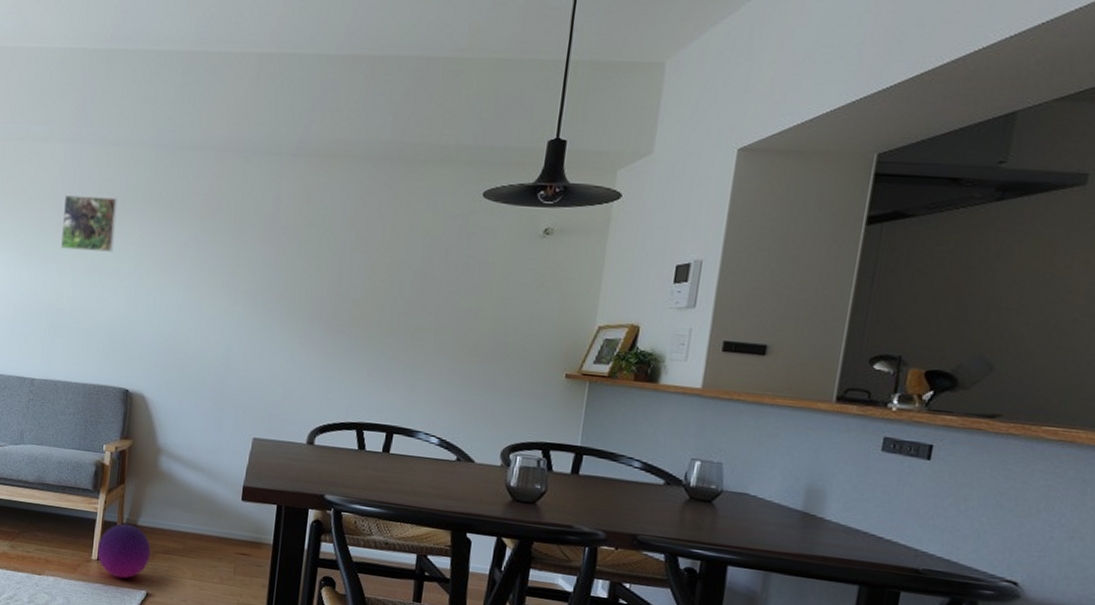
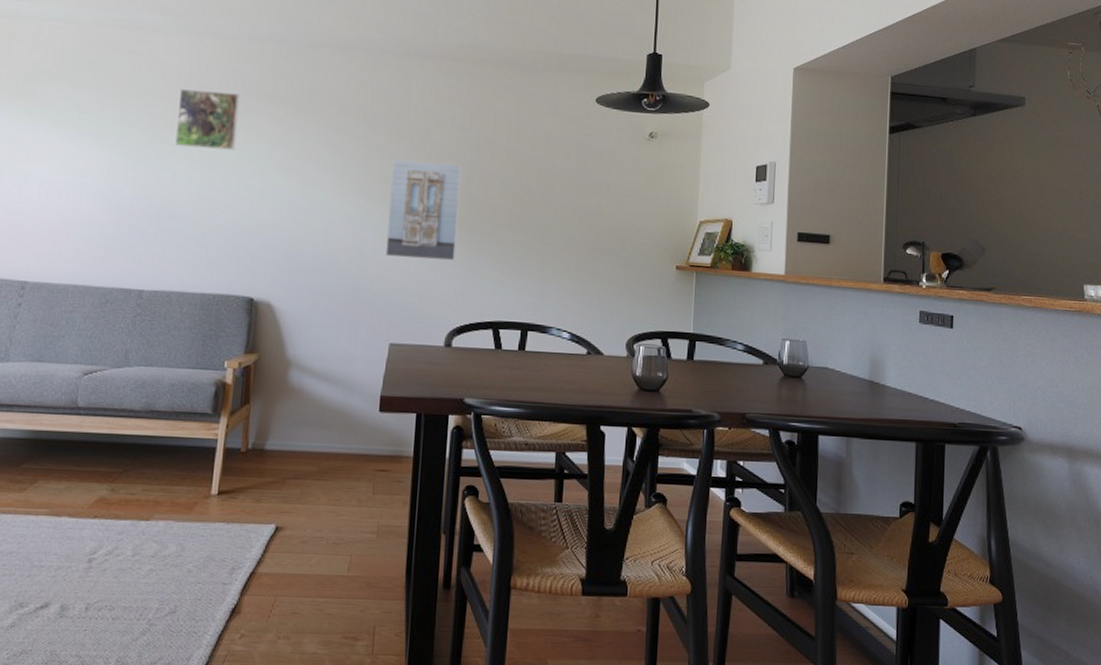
ball: present [97,523,151,579] -> none [218,449,281,513]
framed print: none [251,259,331,362] -> present [385,158,462,261]

